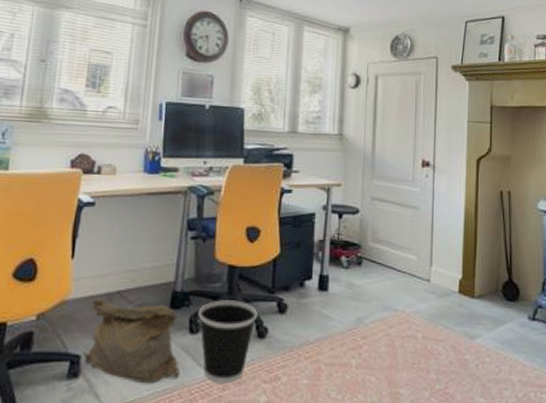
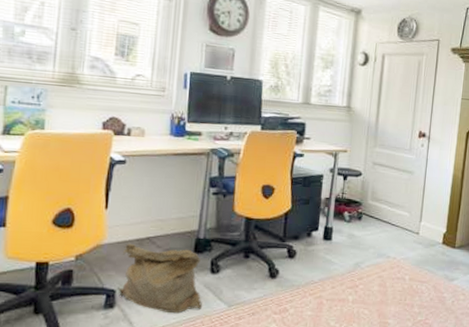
wastebasket: present [198,300,258,383] -> none [218,246,270,314]

